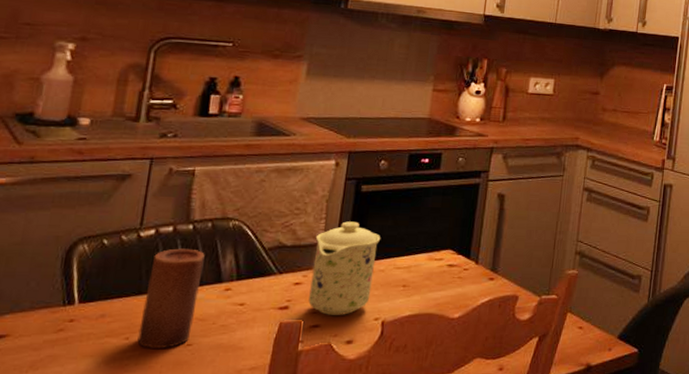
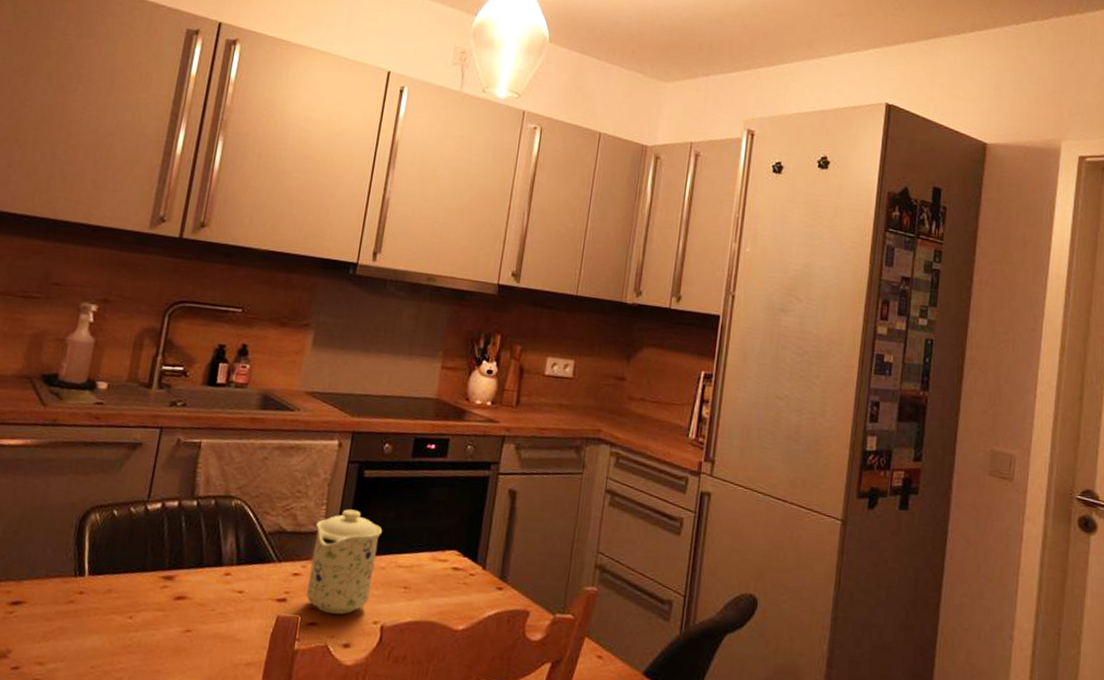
candle: present [137,248,205,348] -> none [140,525,207,632]

